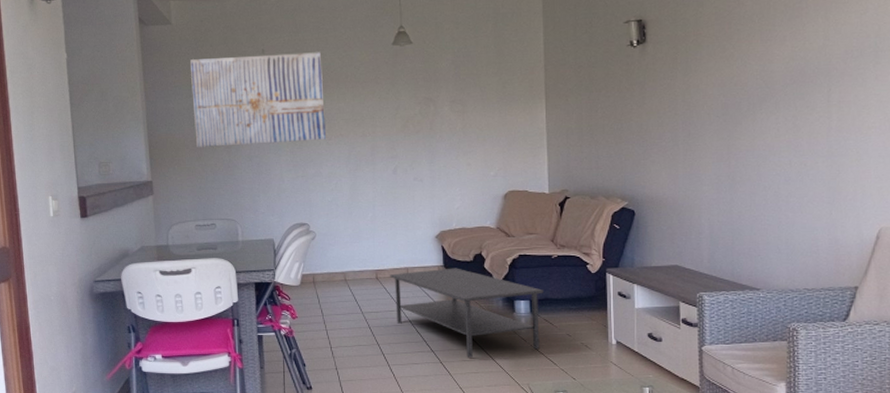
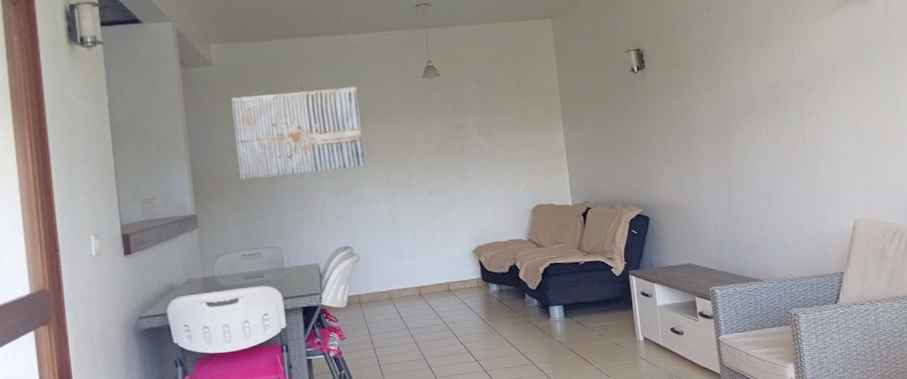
coffee table: present [390,268,543,358] -> none [432,279,575,364]

